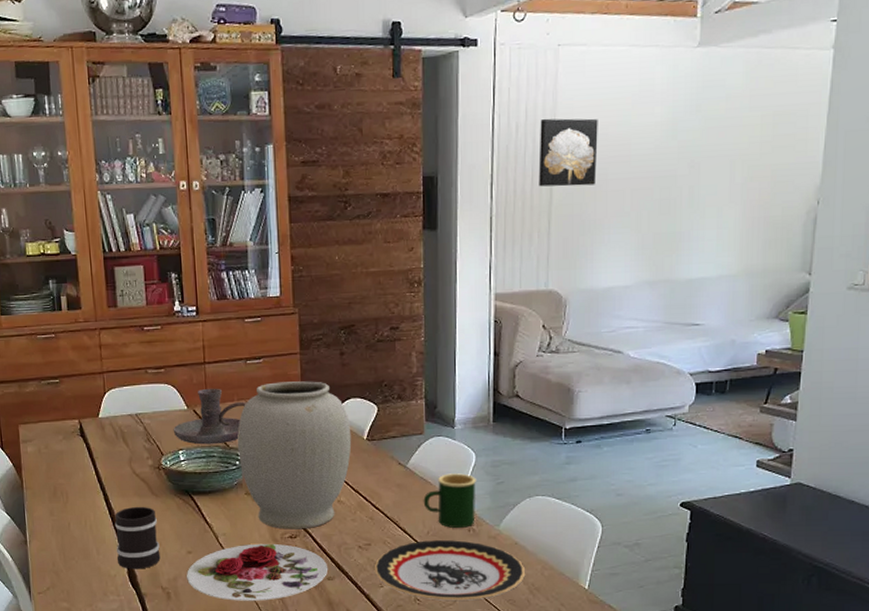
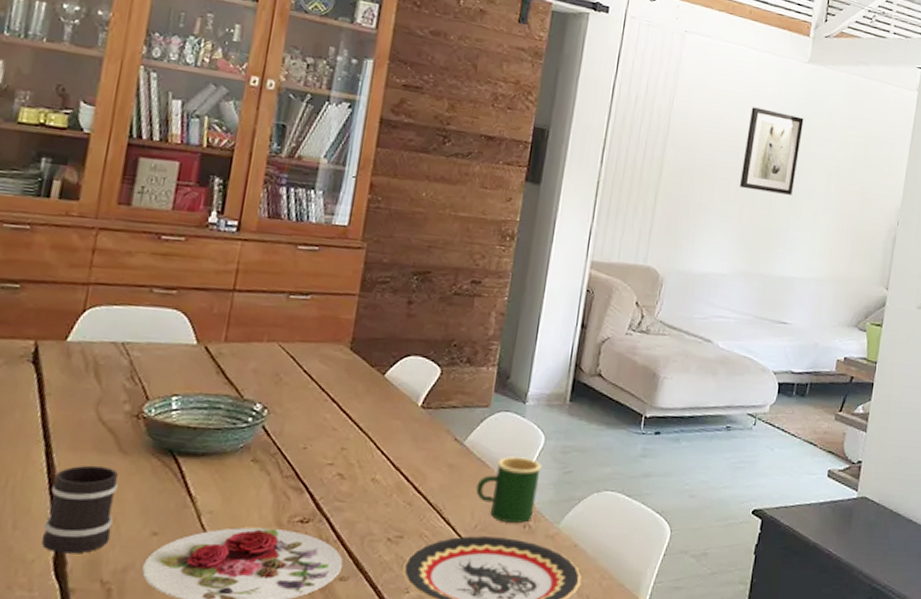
candle holder: present [173,388,247,445] -> none [170,321,280,394]
vase: present [237,381,352,530] -> none [252,325,405,512]
wall art: present [538,118,598,187] -> none [650,96,714,169]
wall art: none [635,108,699,197] -> present [740,107,804,195]

